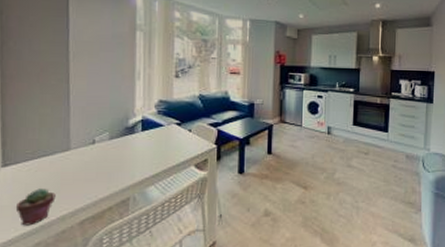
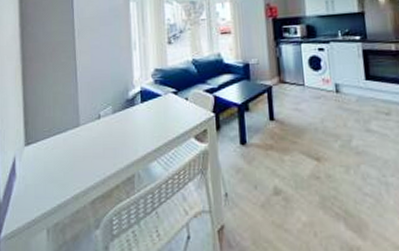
potted succulent: present [15,188,56,226] -> none [37,166,70,205]

